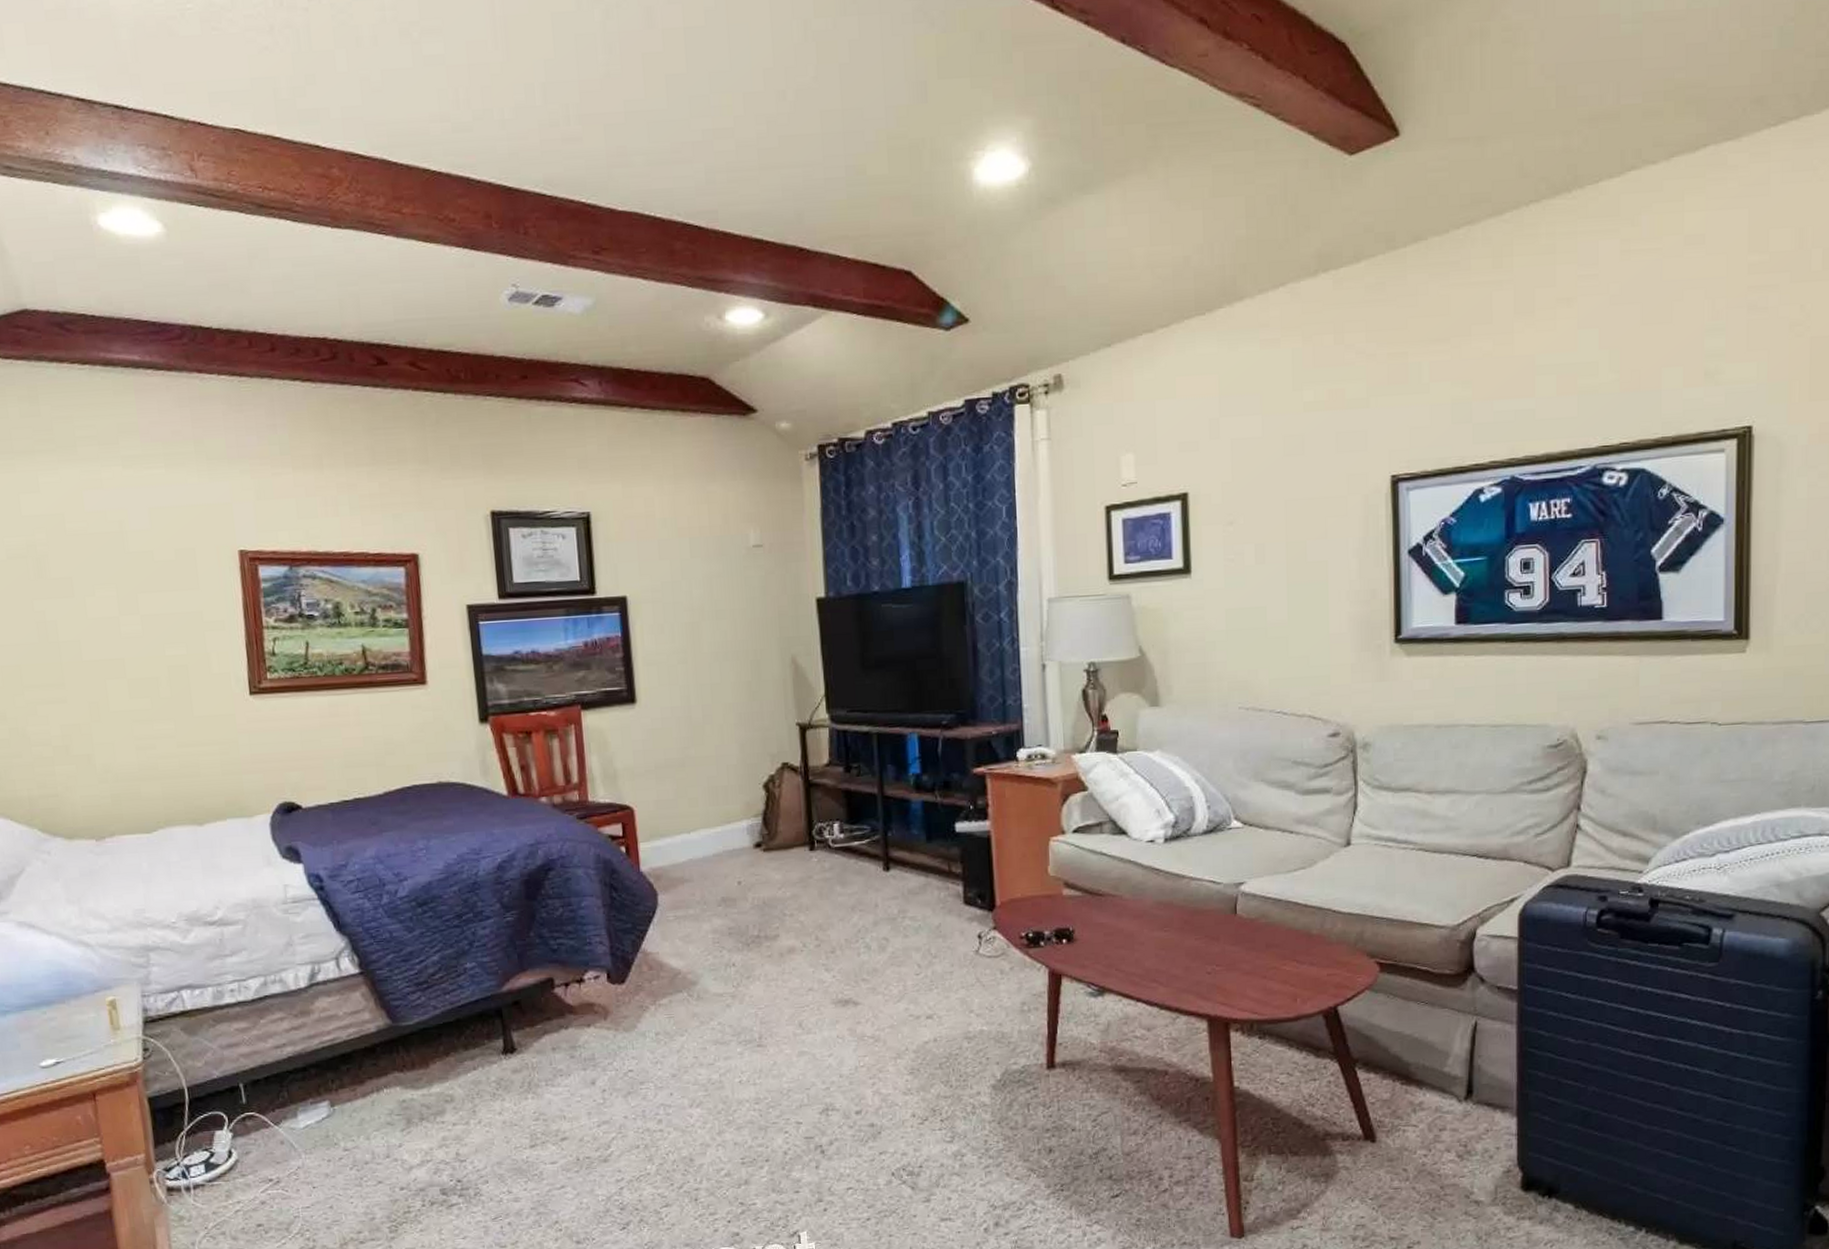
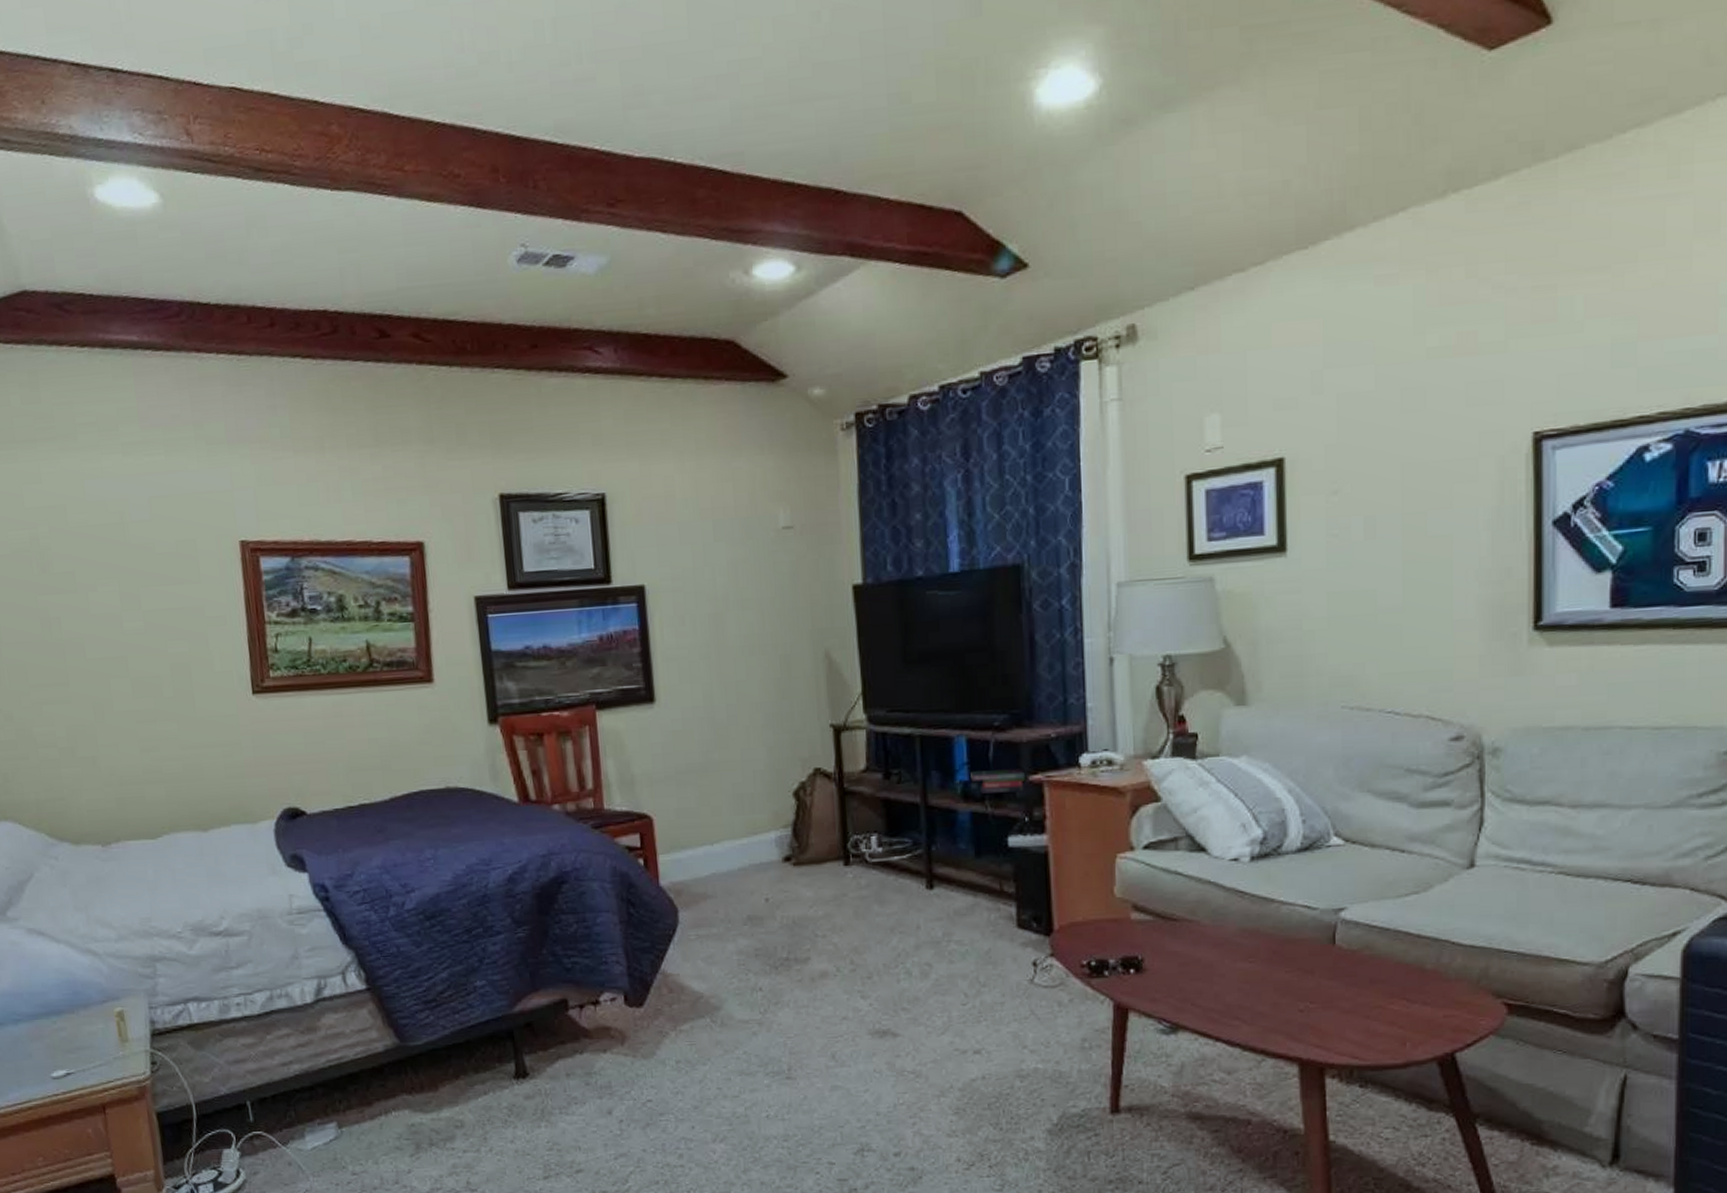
books: none [922,762,971,785] -> present [971,768,1026,794]

